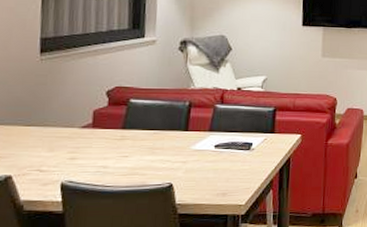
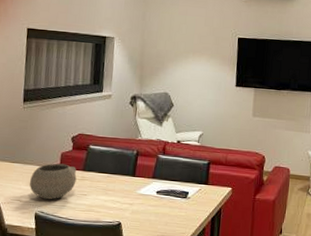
bowl: none [51,123,115,166] -> present [29,163,77,200]

